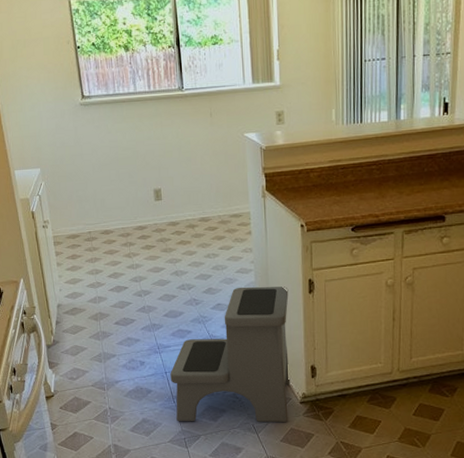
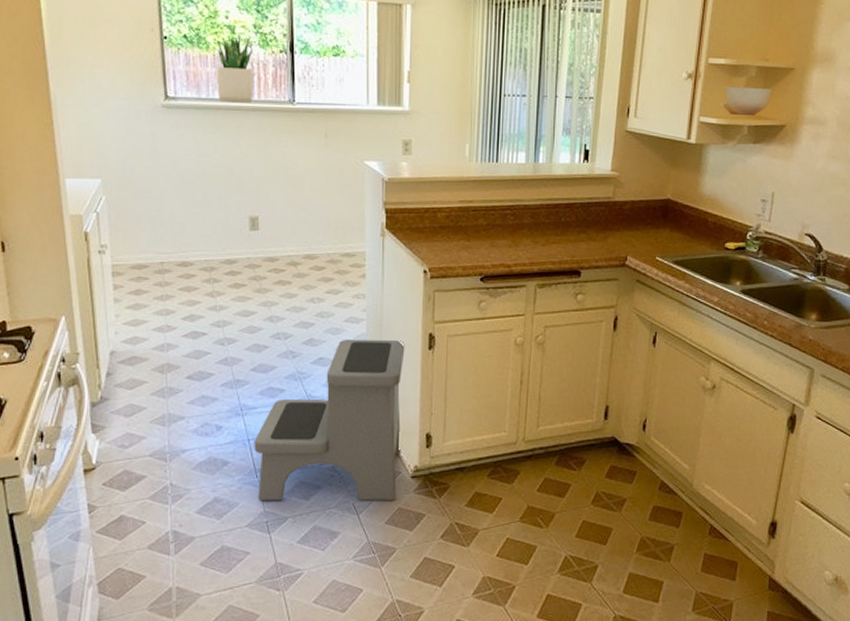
planter: none [118,36,149,96] -> present [216,34,253,103]

